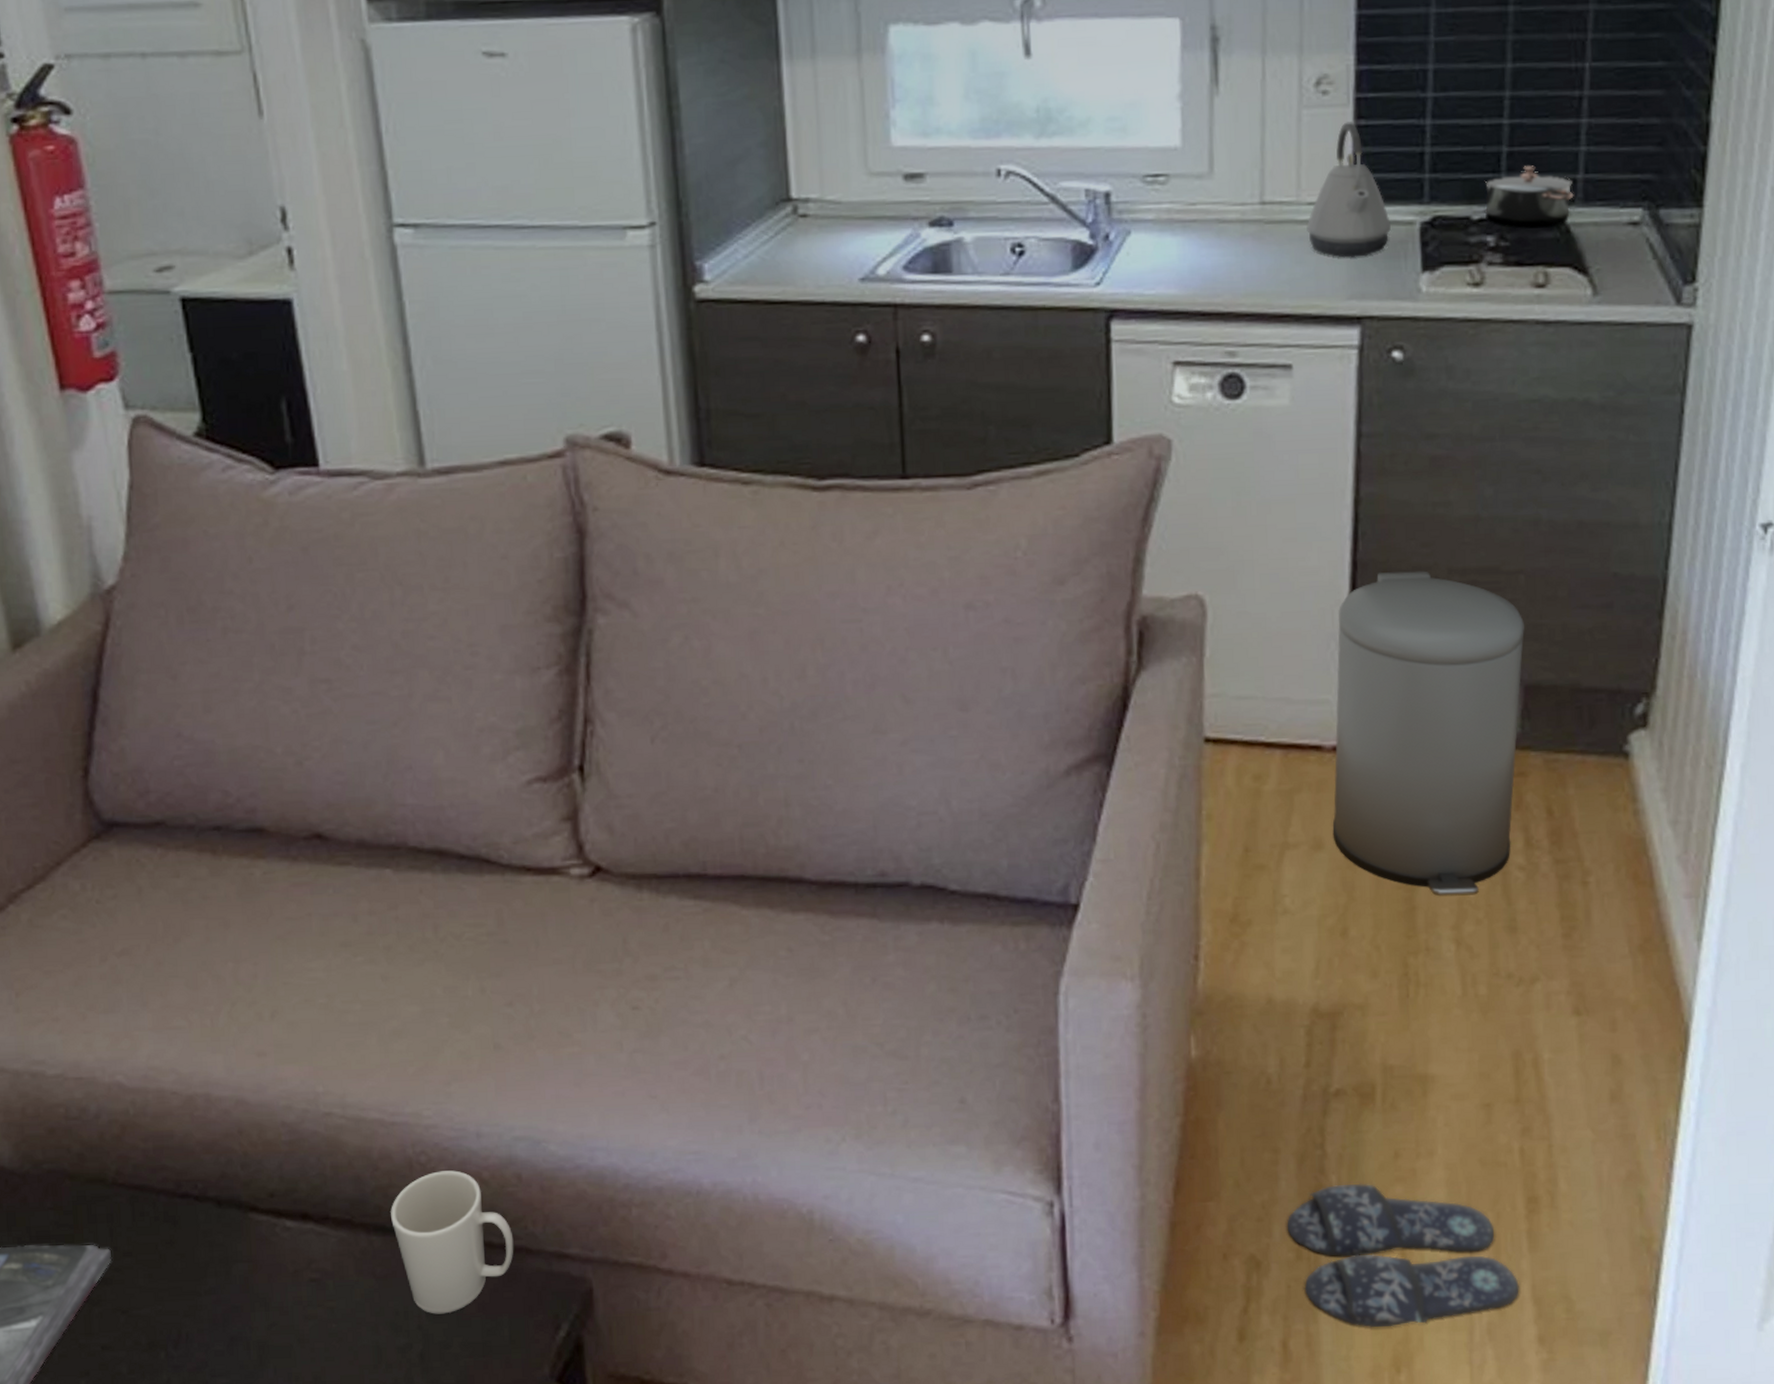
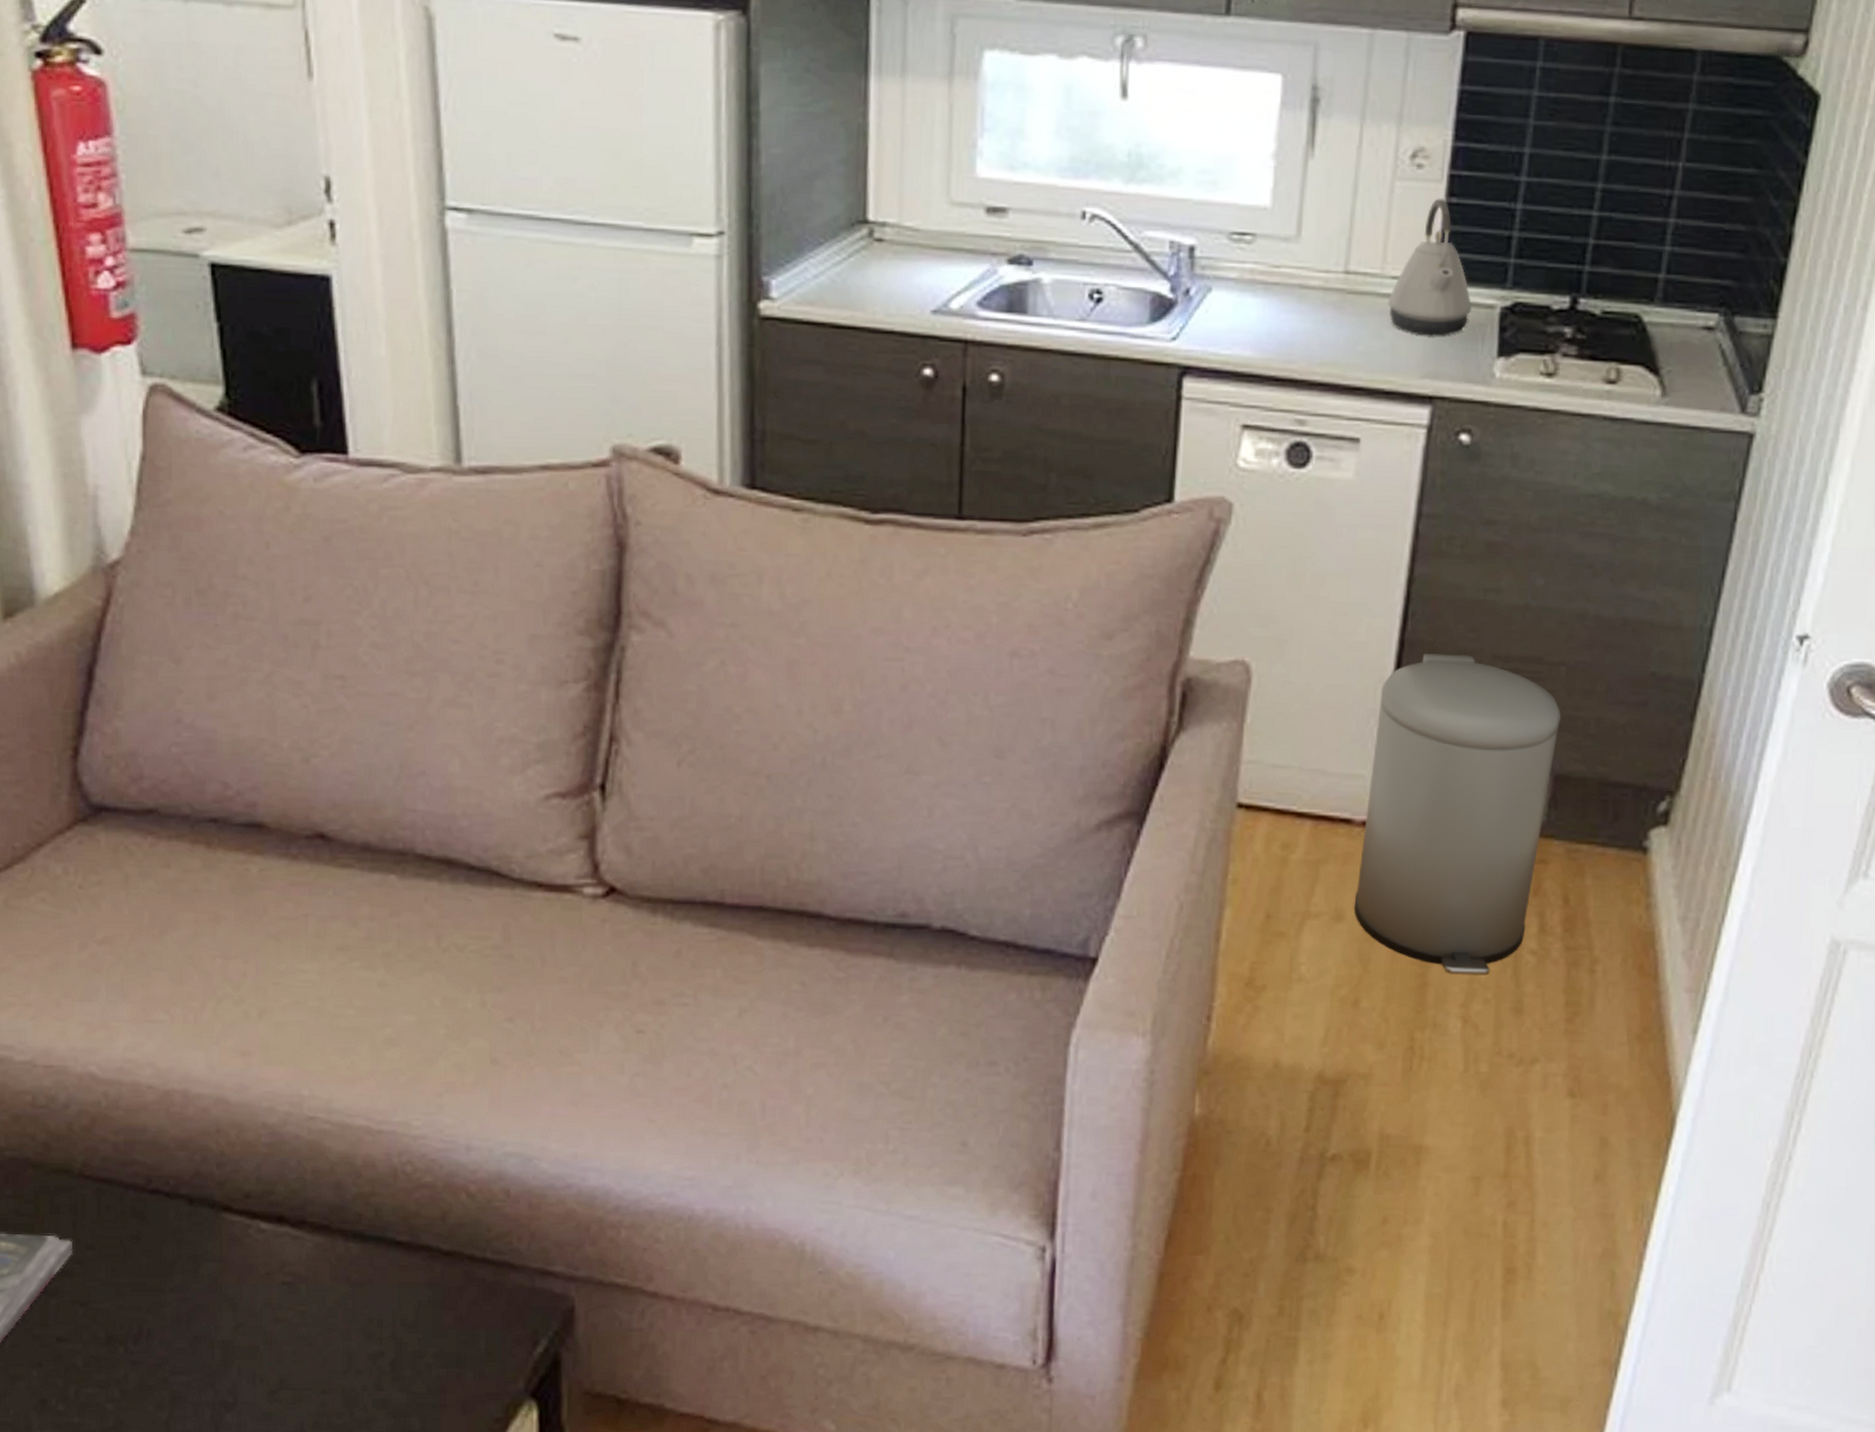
mug: present [391,1170,514,1314] -> none [371,1182,497,1324]
slippers: present [1286,1183,1519,1328] -> none [1272,1245,1489,1384]
cooking pot: present [1485,165,1574,229] -> none [1565,260,1654,325]

